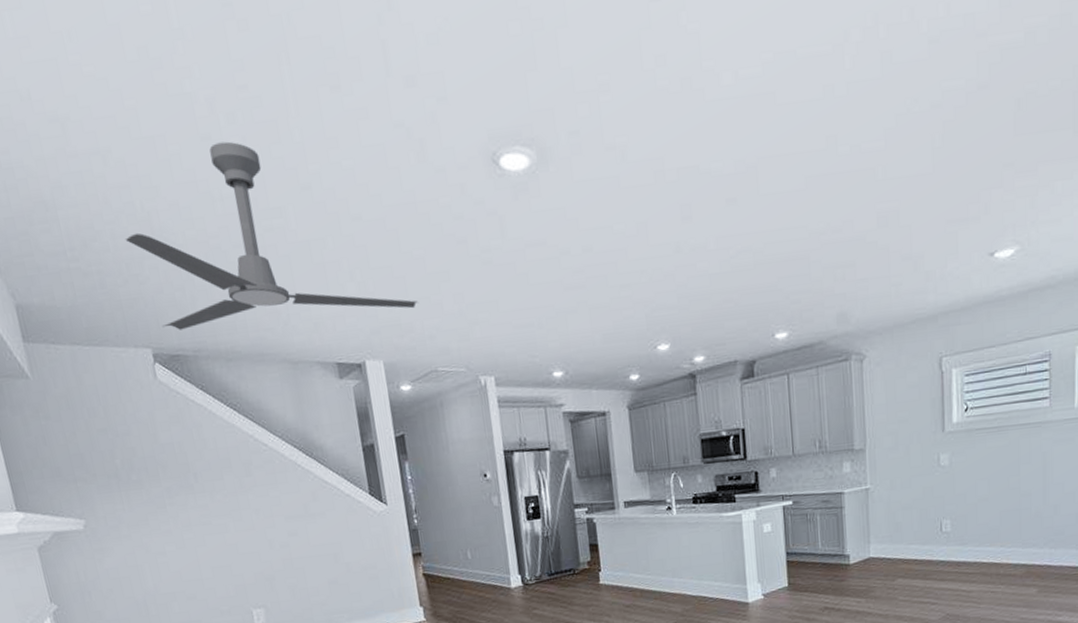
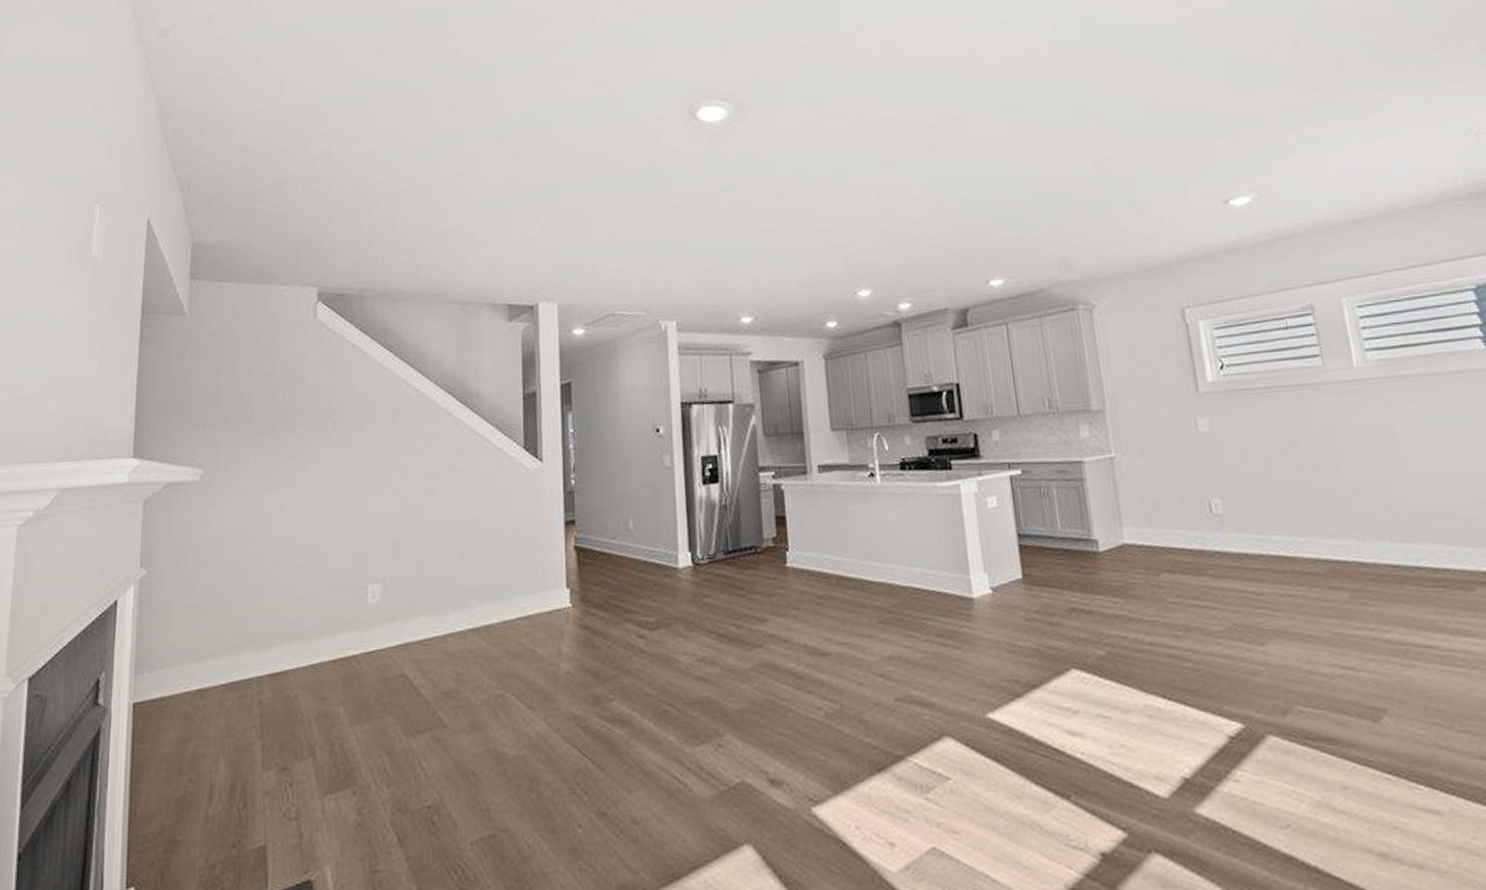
ceiling fan: present [125,141,419,330] -> none [315,96,602,269]

